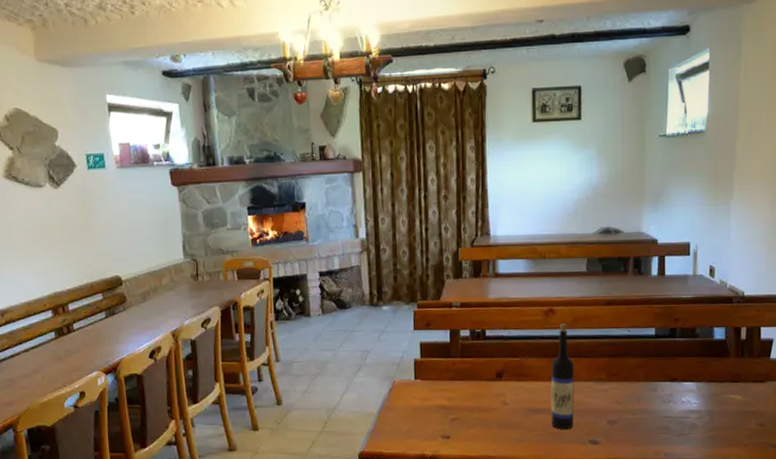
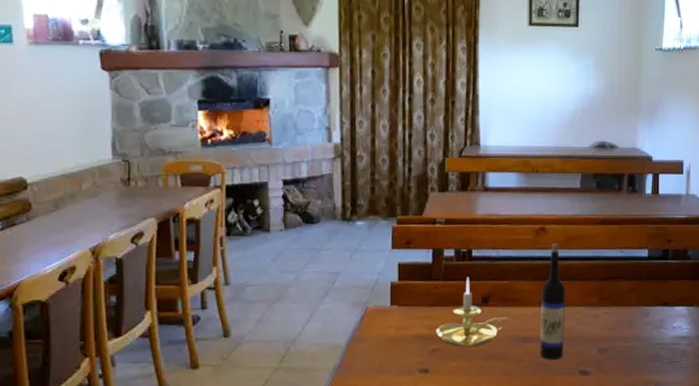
candle holder: none [455,354,520,417] -> present [436,277,508,347]

